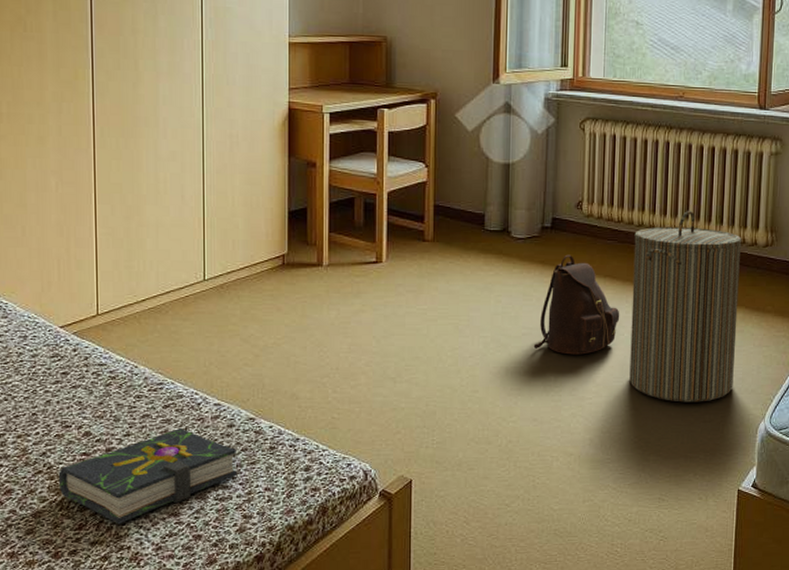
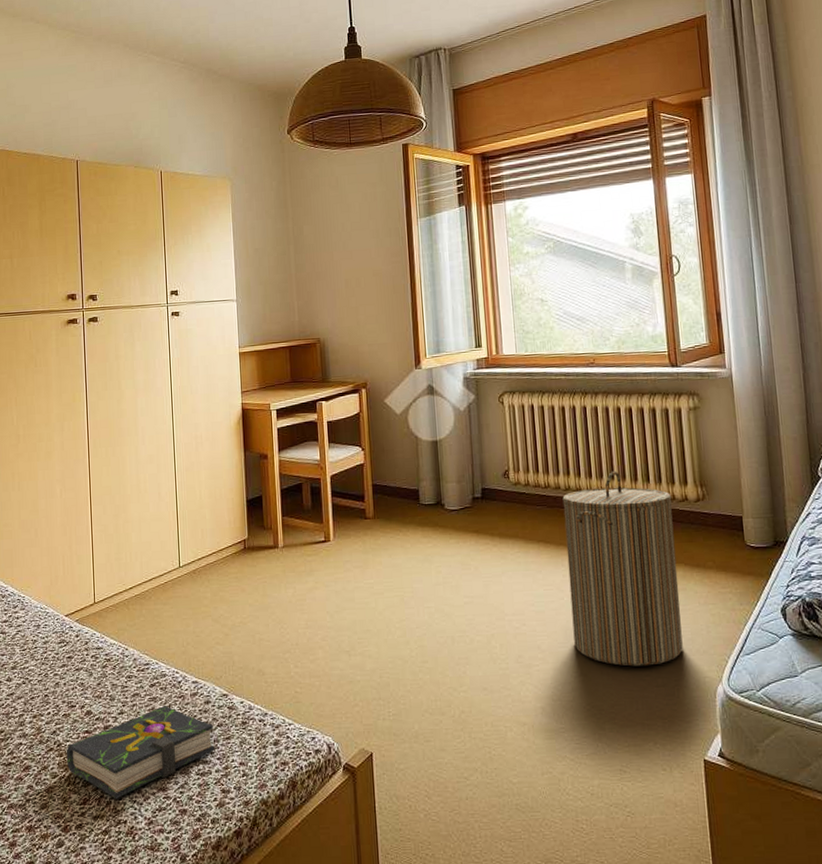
backpack: present [533,254,620,355] -> none [476,522,558,622]

